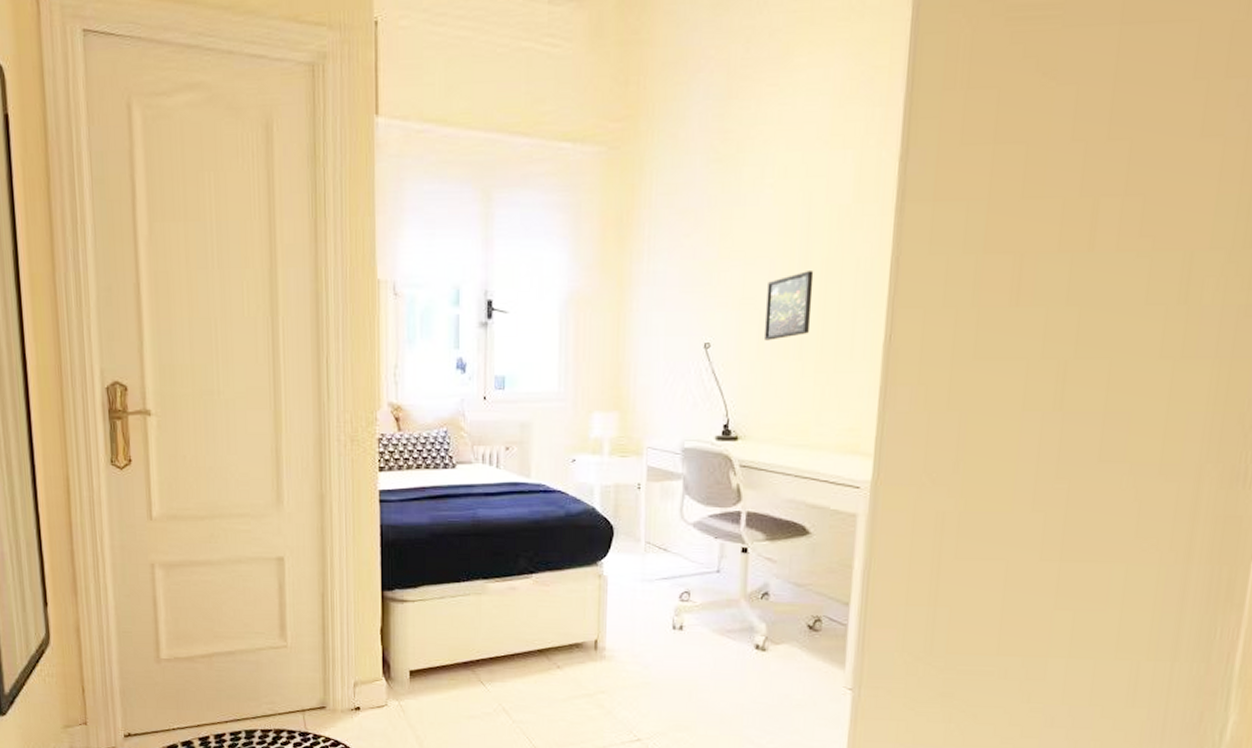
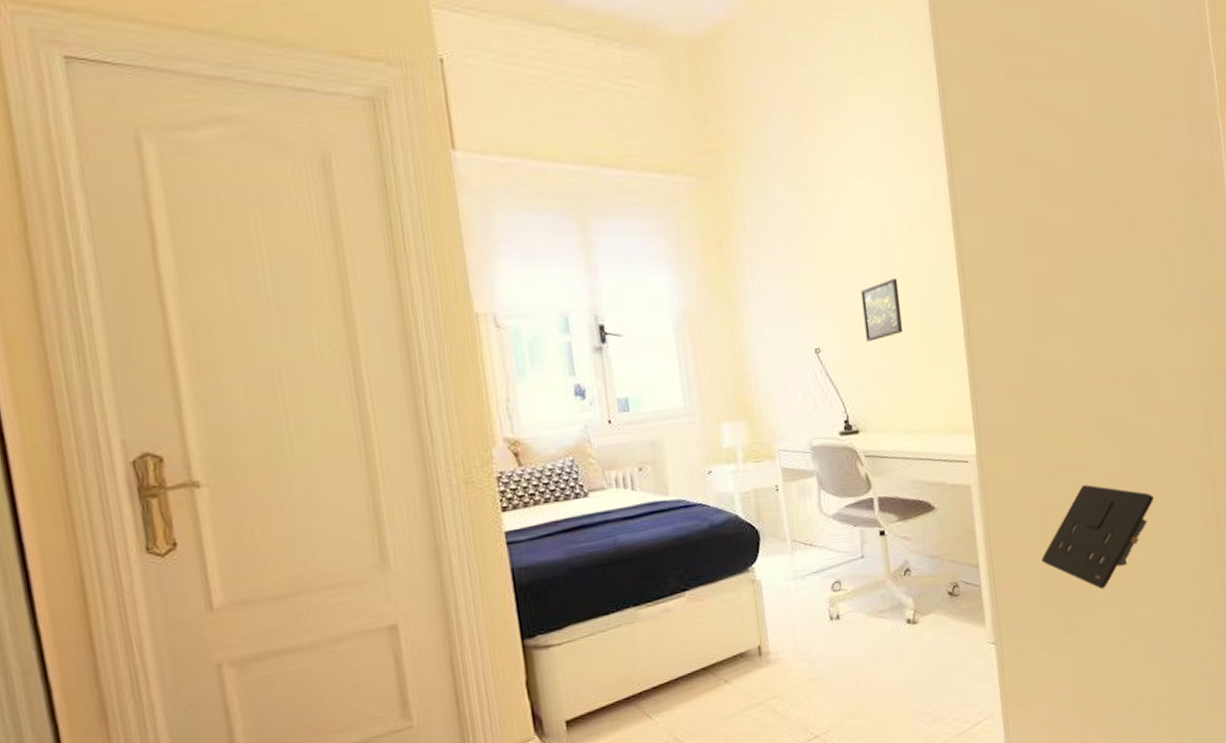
electrical outlet: none [928,535,1096,658] -> present [1041,484,1154,590]

